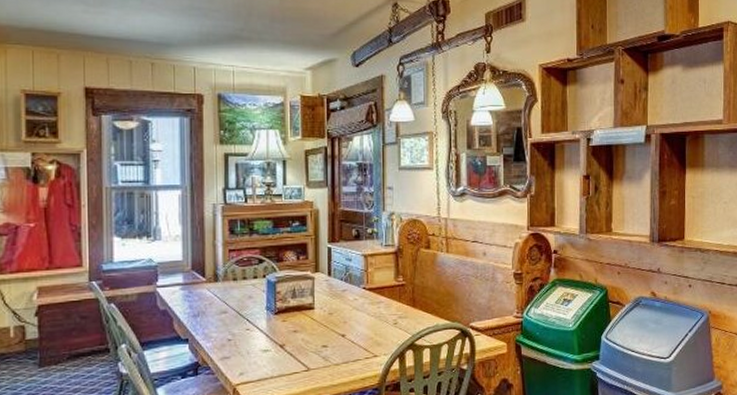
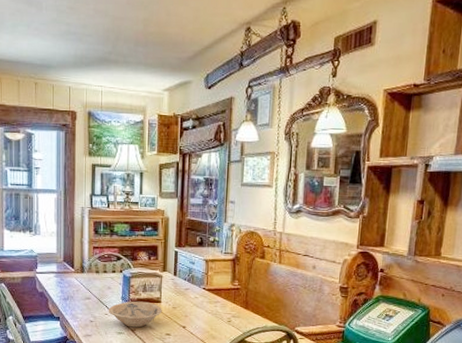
bowl: none [250,309,316,342] -> present [108,301,162,328]

